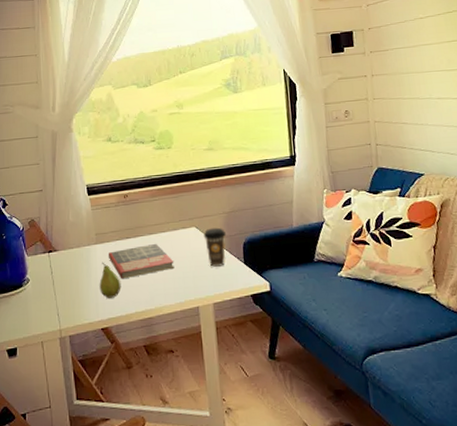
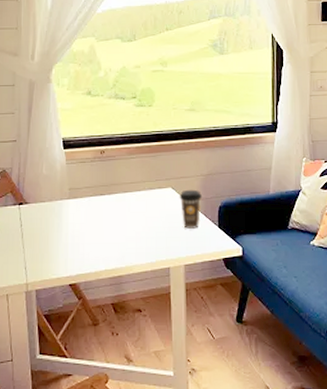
fruit: present [99,262,121,298] -> none [70,217,92,254]
book: present [108,243,175,279] -> none [80,201,148,236]

